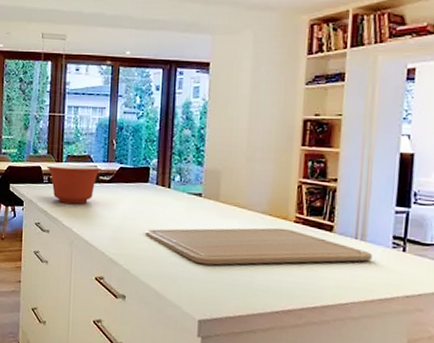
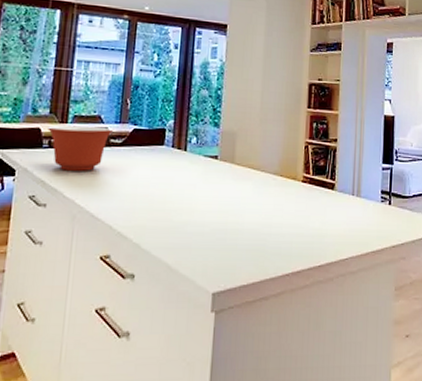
chopping board: present [145,227,373,266] -> none [159,188,366,231]

